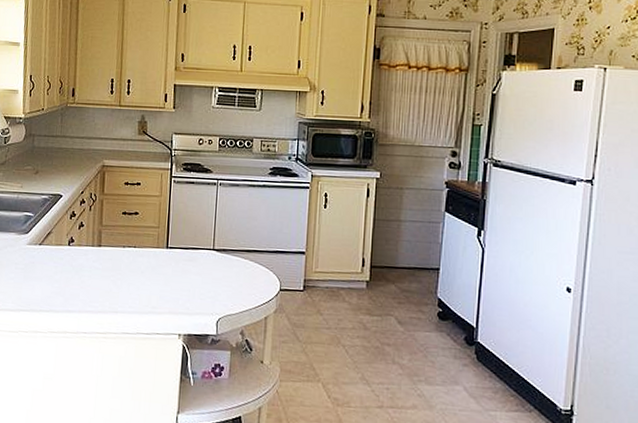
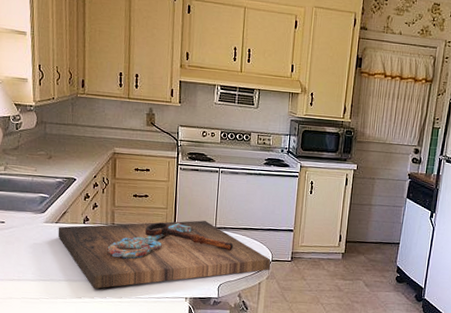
cutting board: none [40,241,280,321] -> present [57,220,271,289]

